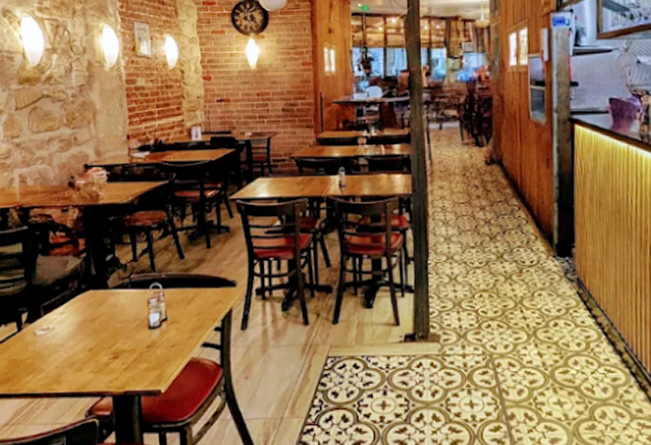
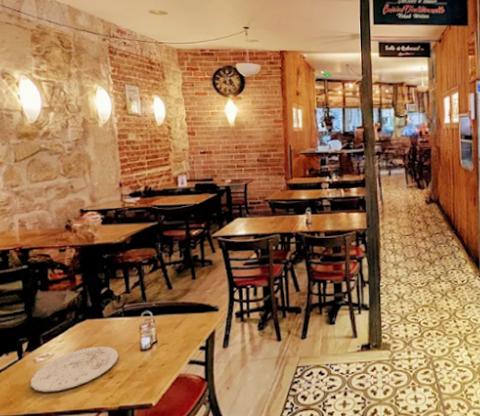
plate: none [29,321,124,370] -> present [30,346,118,392]

